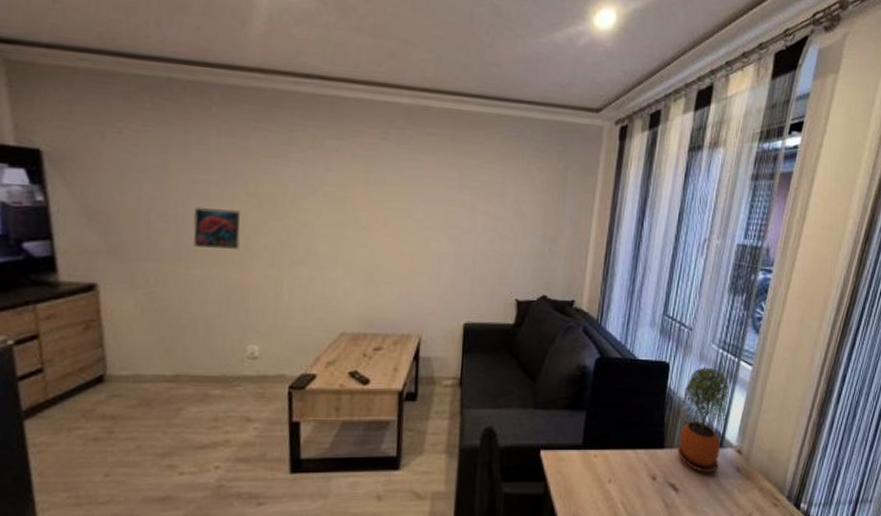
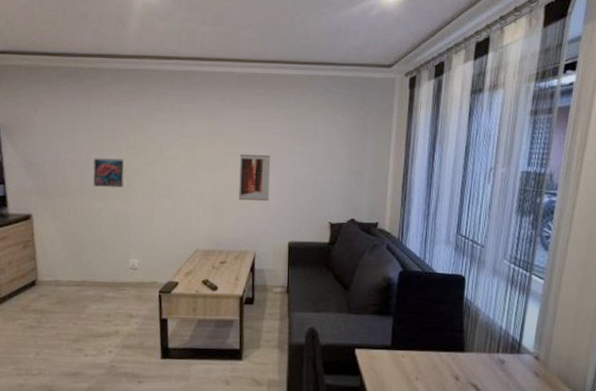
wall art: none [401,210,445,272] -> present [239,154,271,202]
potted plant: present [676,367,730,472] -> none [475,280,523,376]

